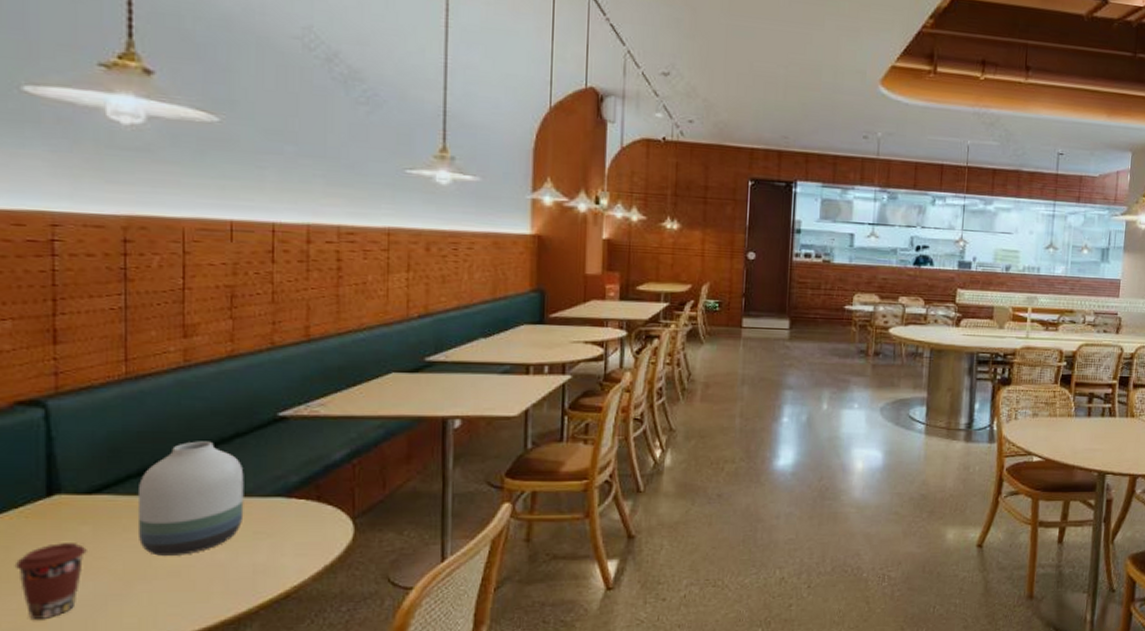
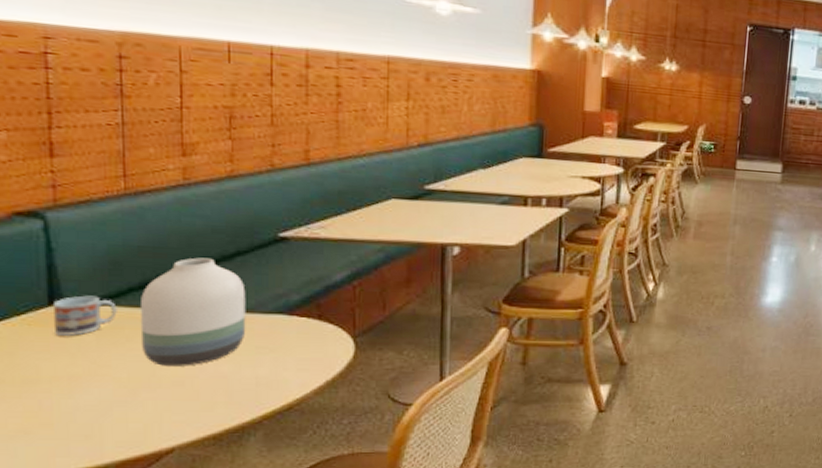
coffee cup: present [14,543,87,619] -> none [18,350,91,422]
cup: none [50,484,115,529] -> present [52,295,117,337]

